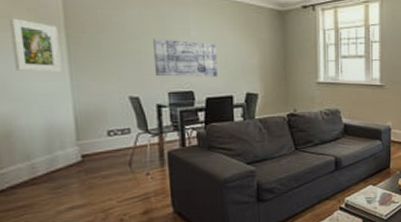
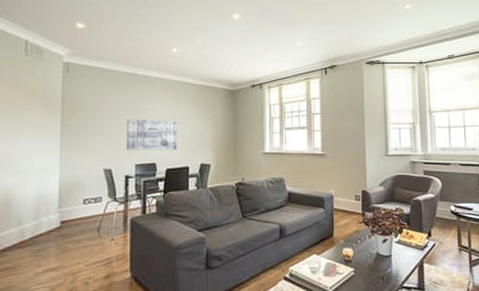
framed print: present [9,18,62,72] -> none [21,107,56,150]

